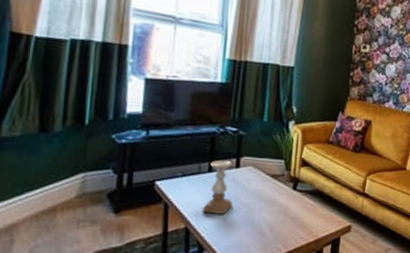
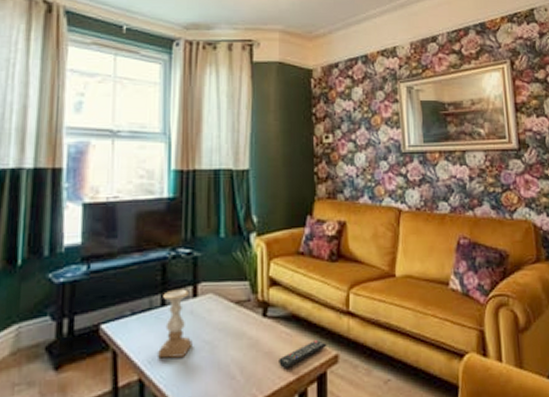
remote control: none [302,213,343,231] -> present [279,340,327,368]

